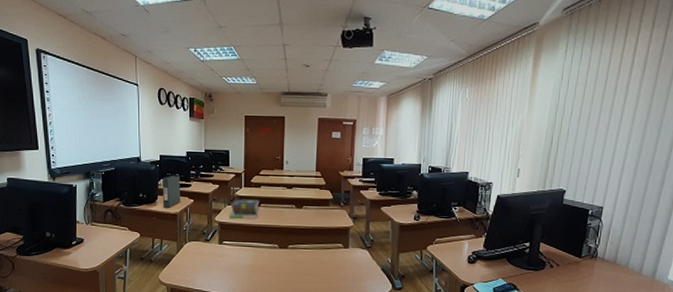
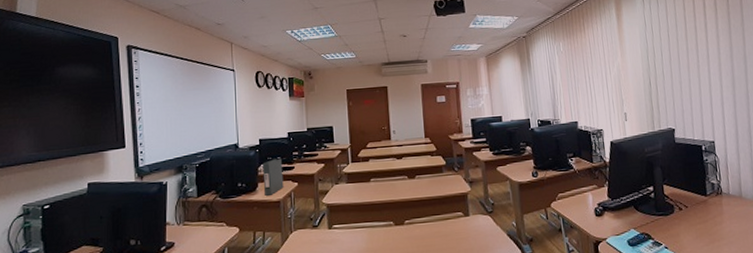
books: present [230,199,260,219] -> none [338,174,370,199]

